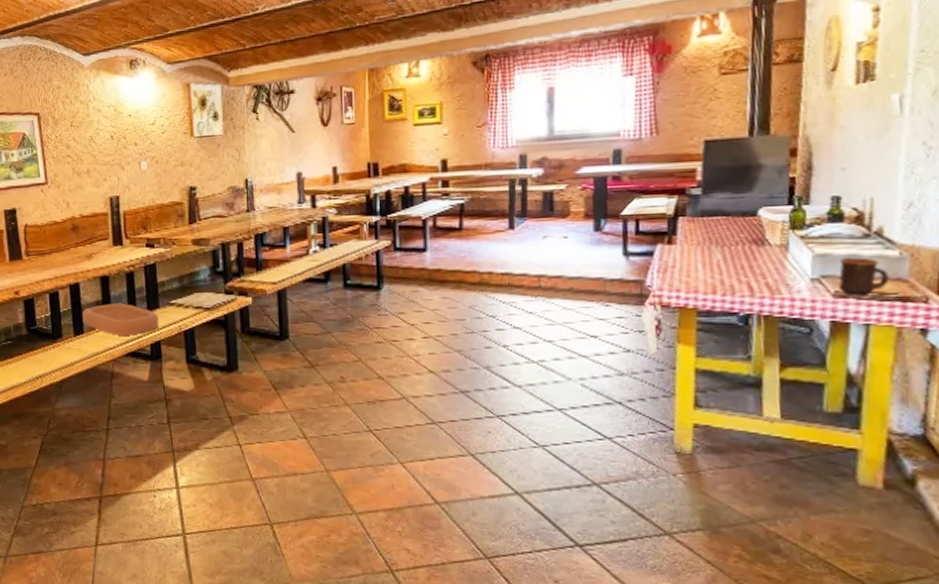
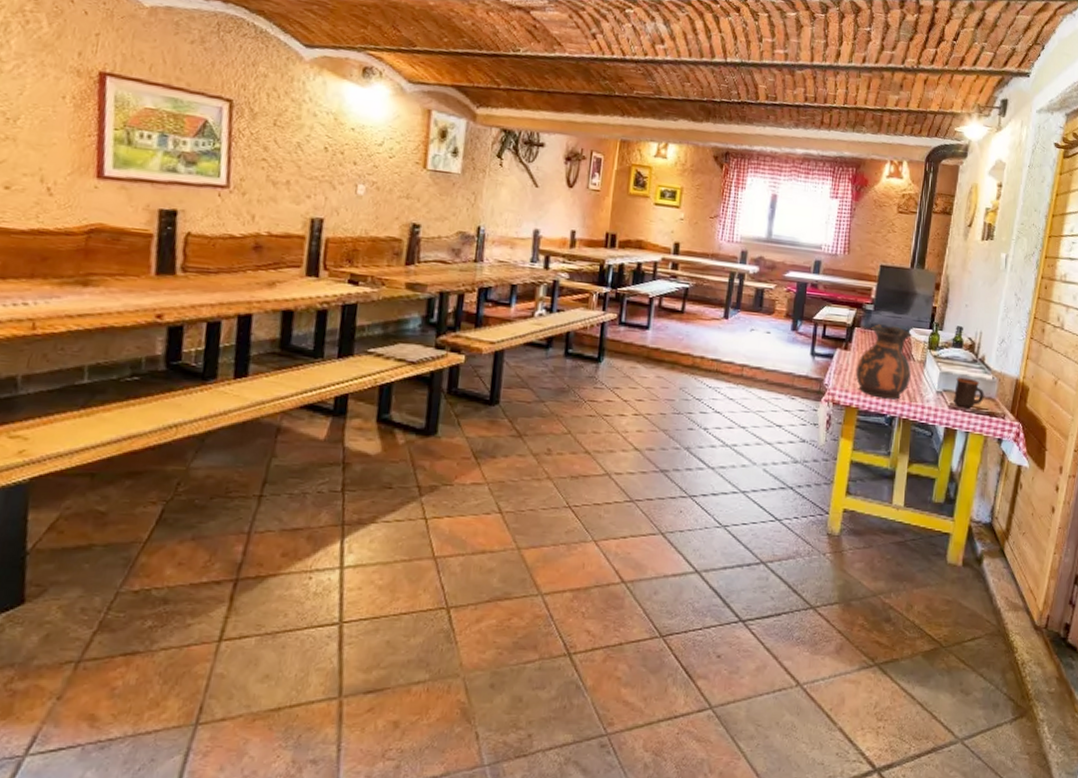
cushion: present [82,302,159,336] -> none [248,343,351,385]
ceramic jug: none [687,208,769,294] -> present [855,324,912,400]

